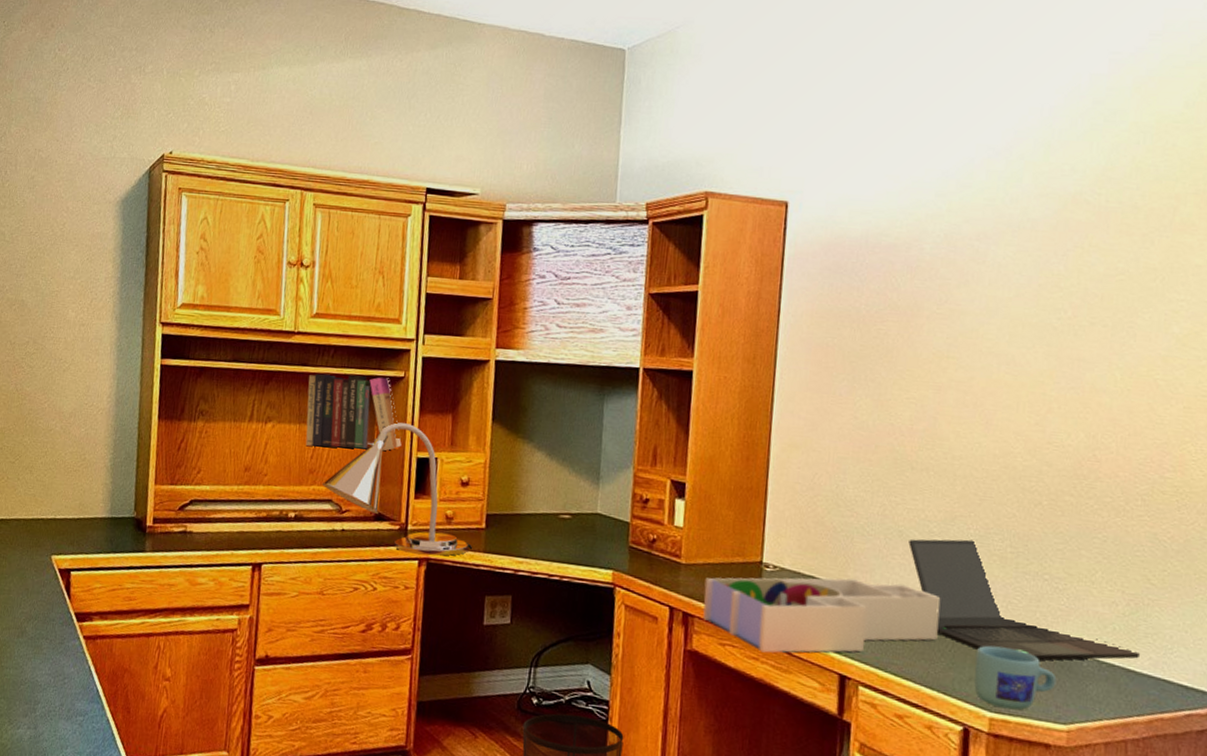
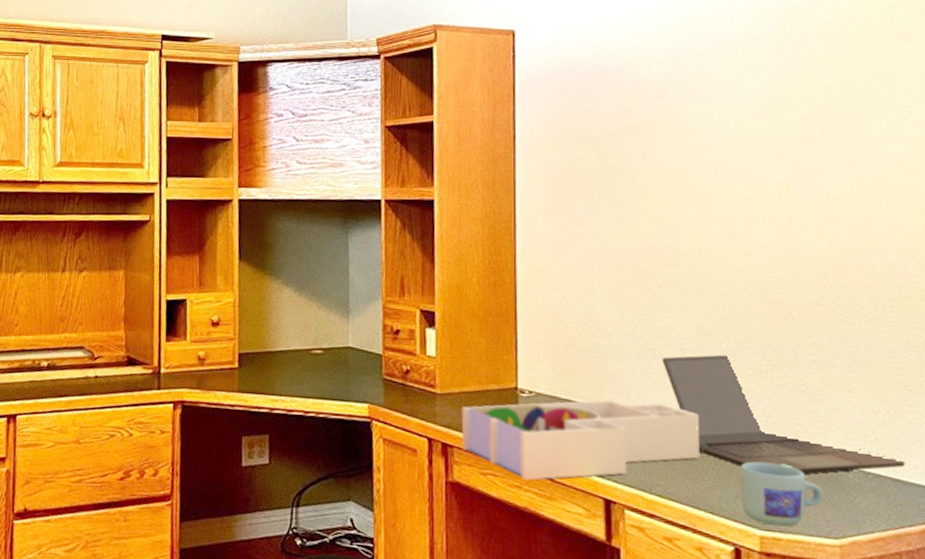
books: present [305,373,402,452] -> none [54,220,150,296]
table lamp: present [321,422,473,556] -> none [72,266,227,399]

